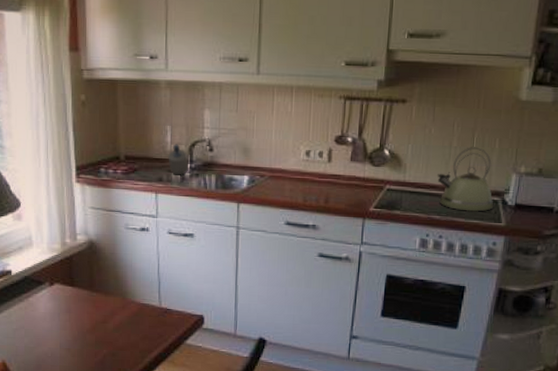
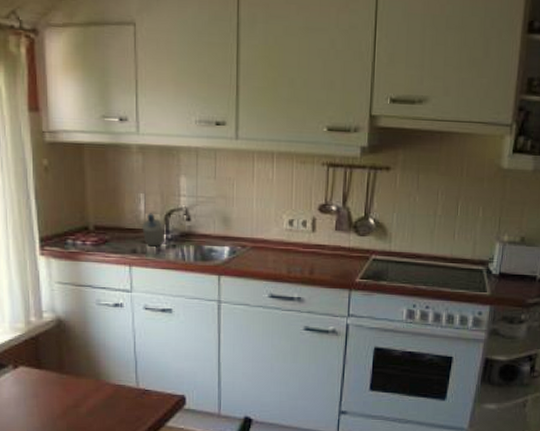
kettle: present [437,147,494,213] -> none [423,215,479,282]

